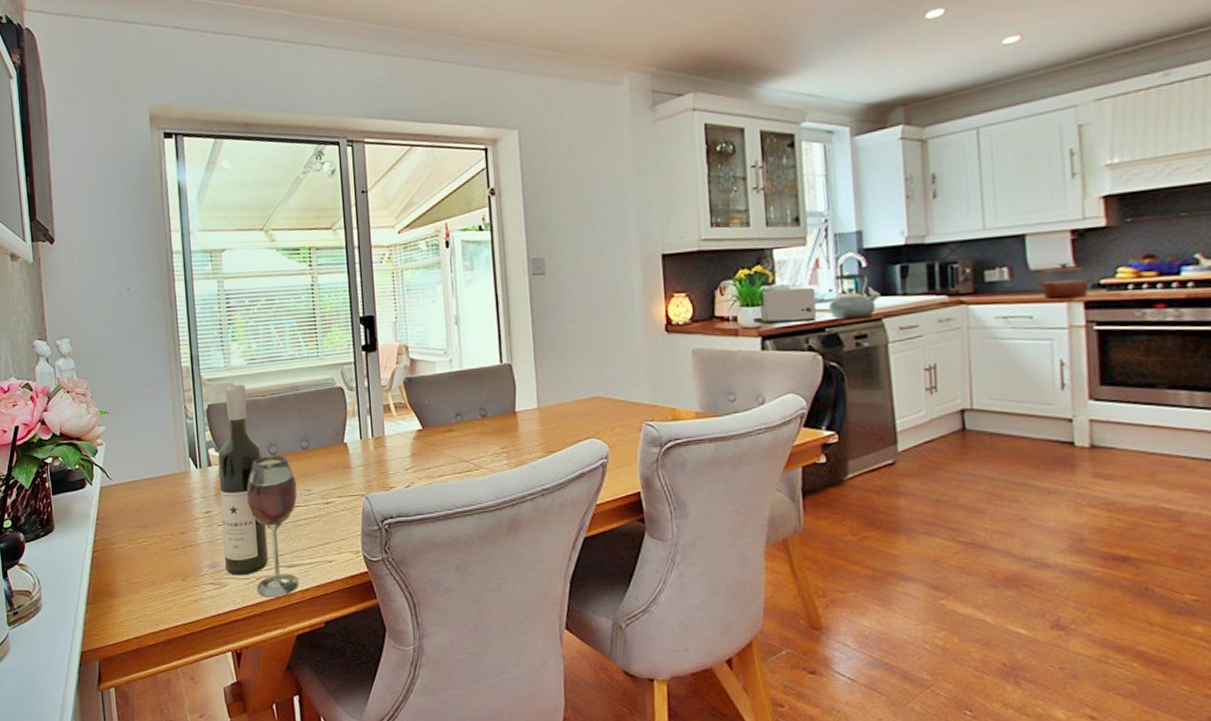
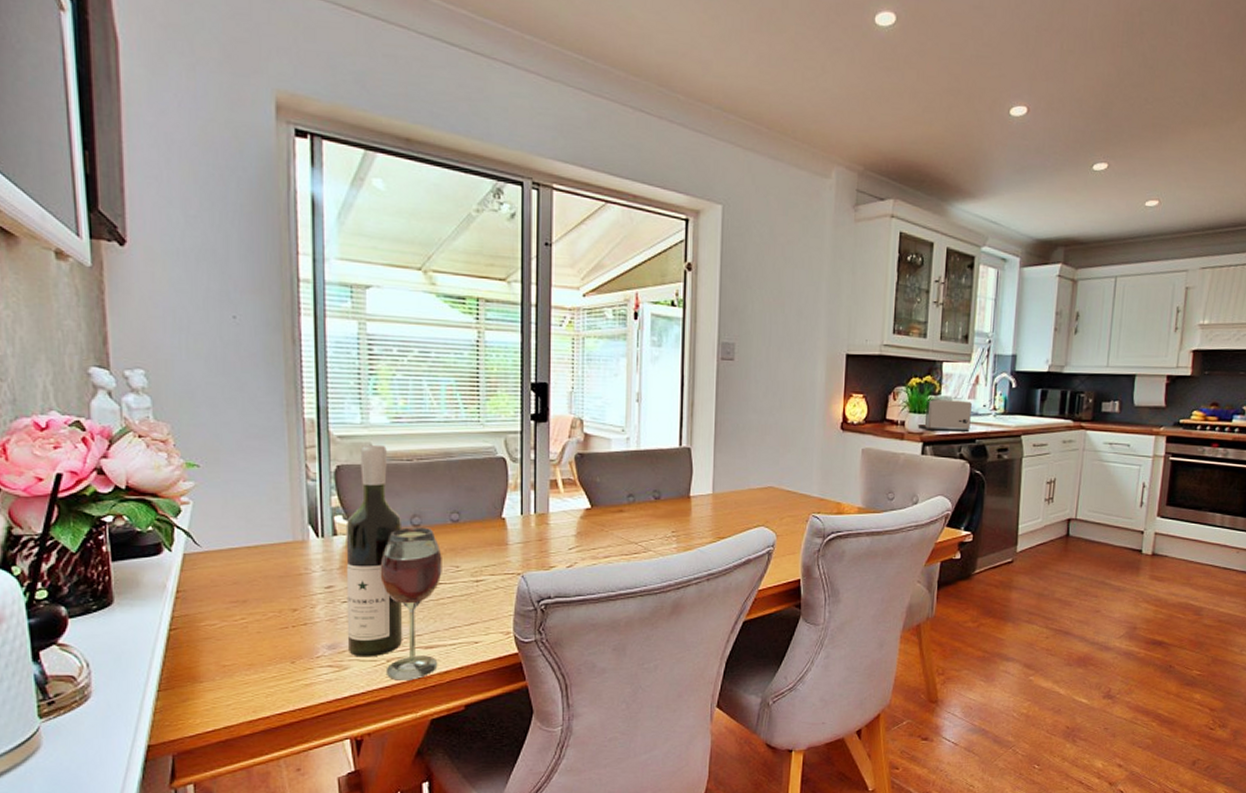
kettle: present [828,273,881,319] -> none [981,392,1023,434]
saucepan: present [1036,263,1093,299] -> none [1137,403,1175,433]

